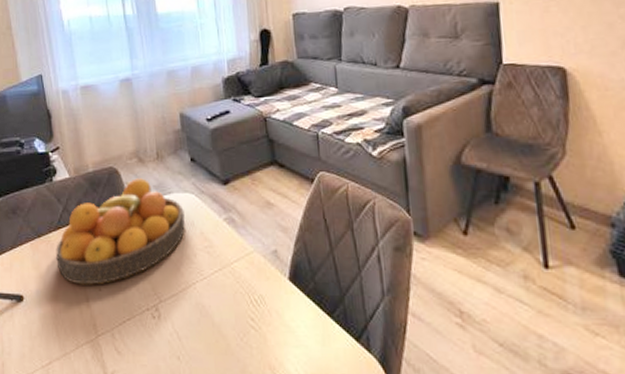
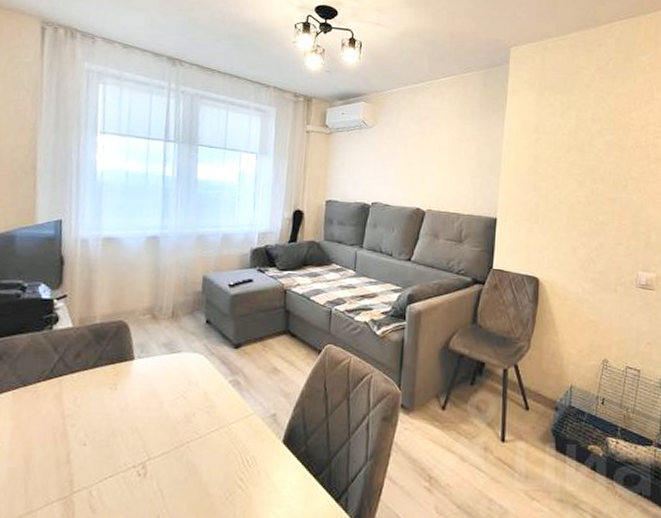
fruit bowl: present [56,178,185,285] -> none [40,334,191,440]

